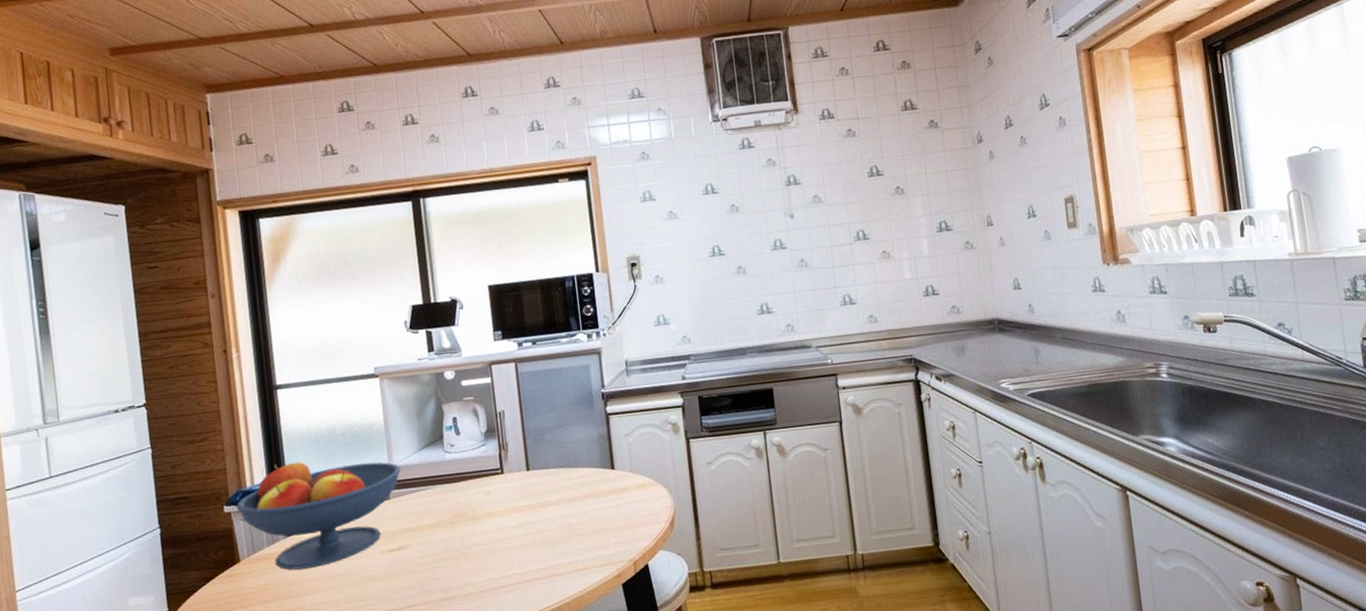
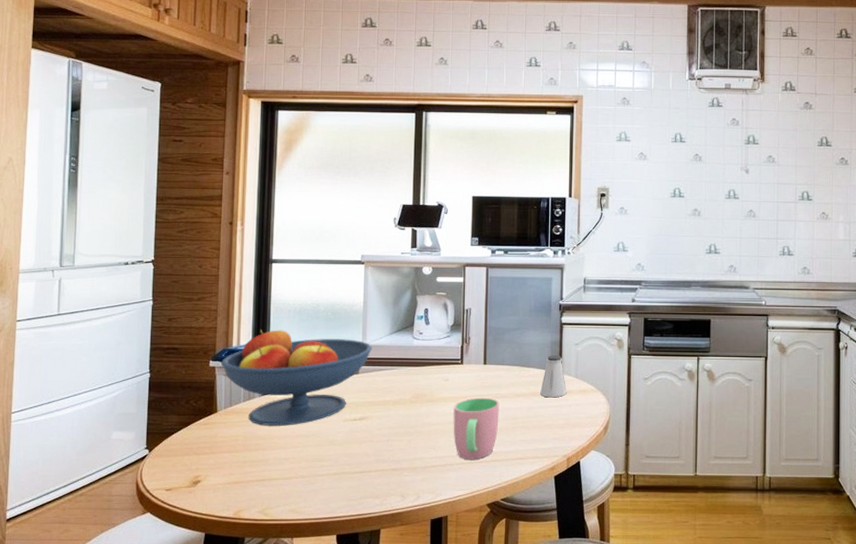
cup: none [500,506,553,579] -> present [453,397,500,460]
saltshaker: none [593,449,623,498] -> present [540,355,567,398]

